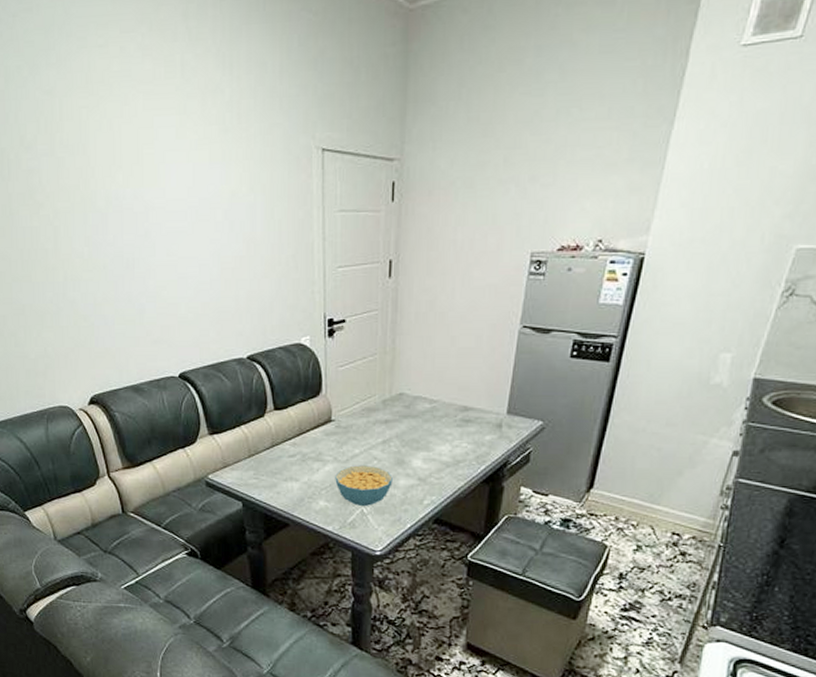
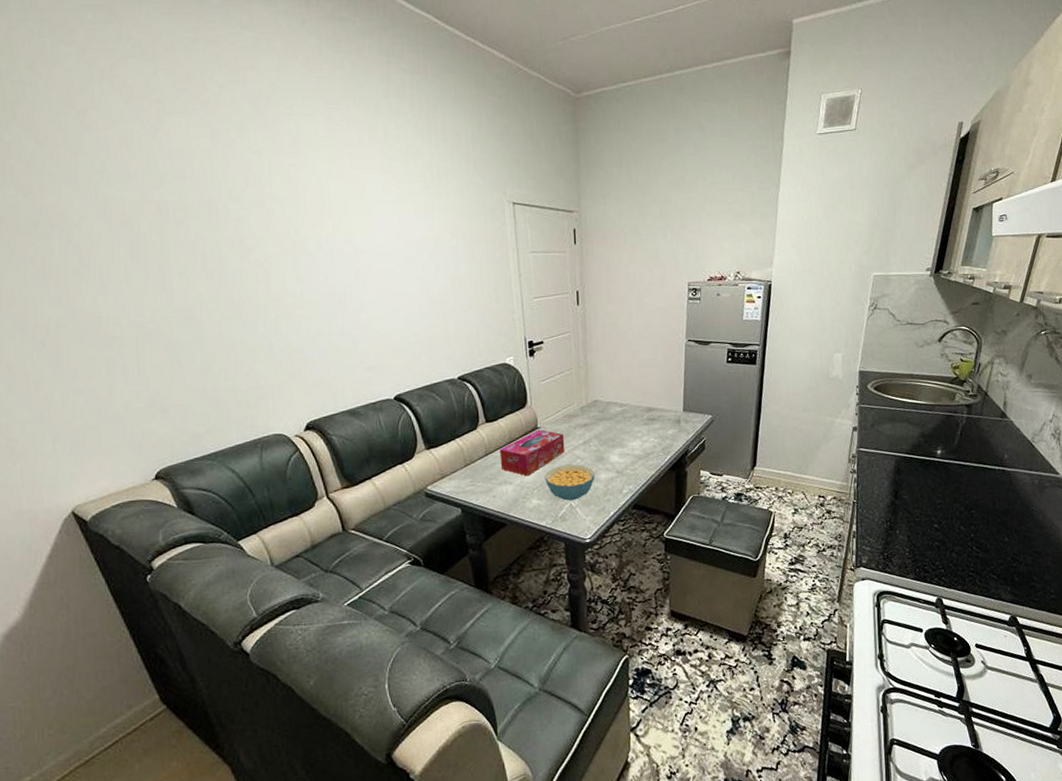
tissue box: none [287,423,361,474] -> present [499,430,565,476]

